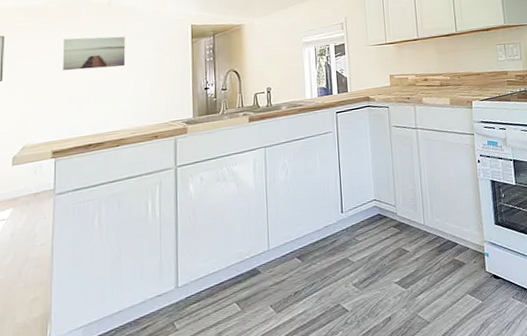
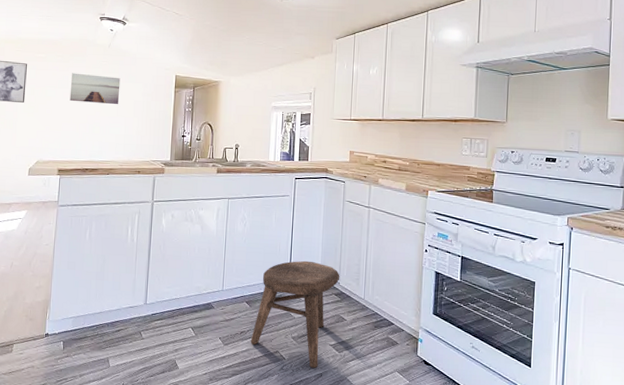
stool: none [306,196,397,313] -> present [250,260,340,368]

